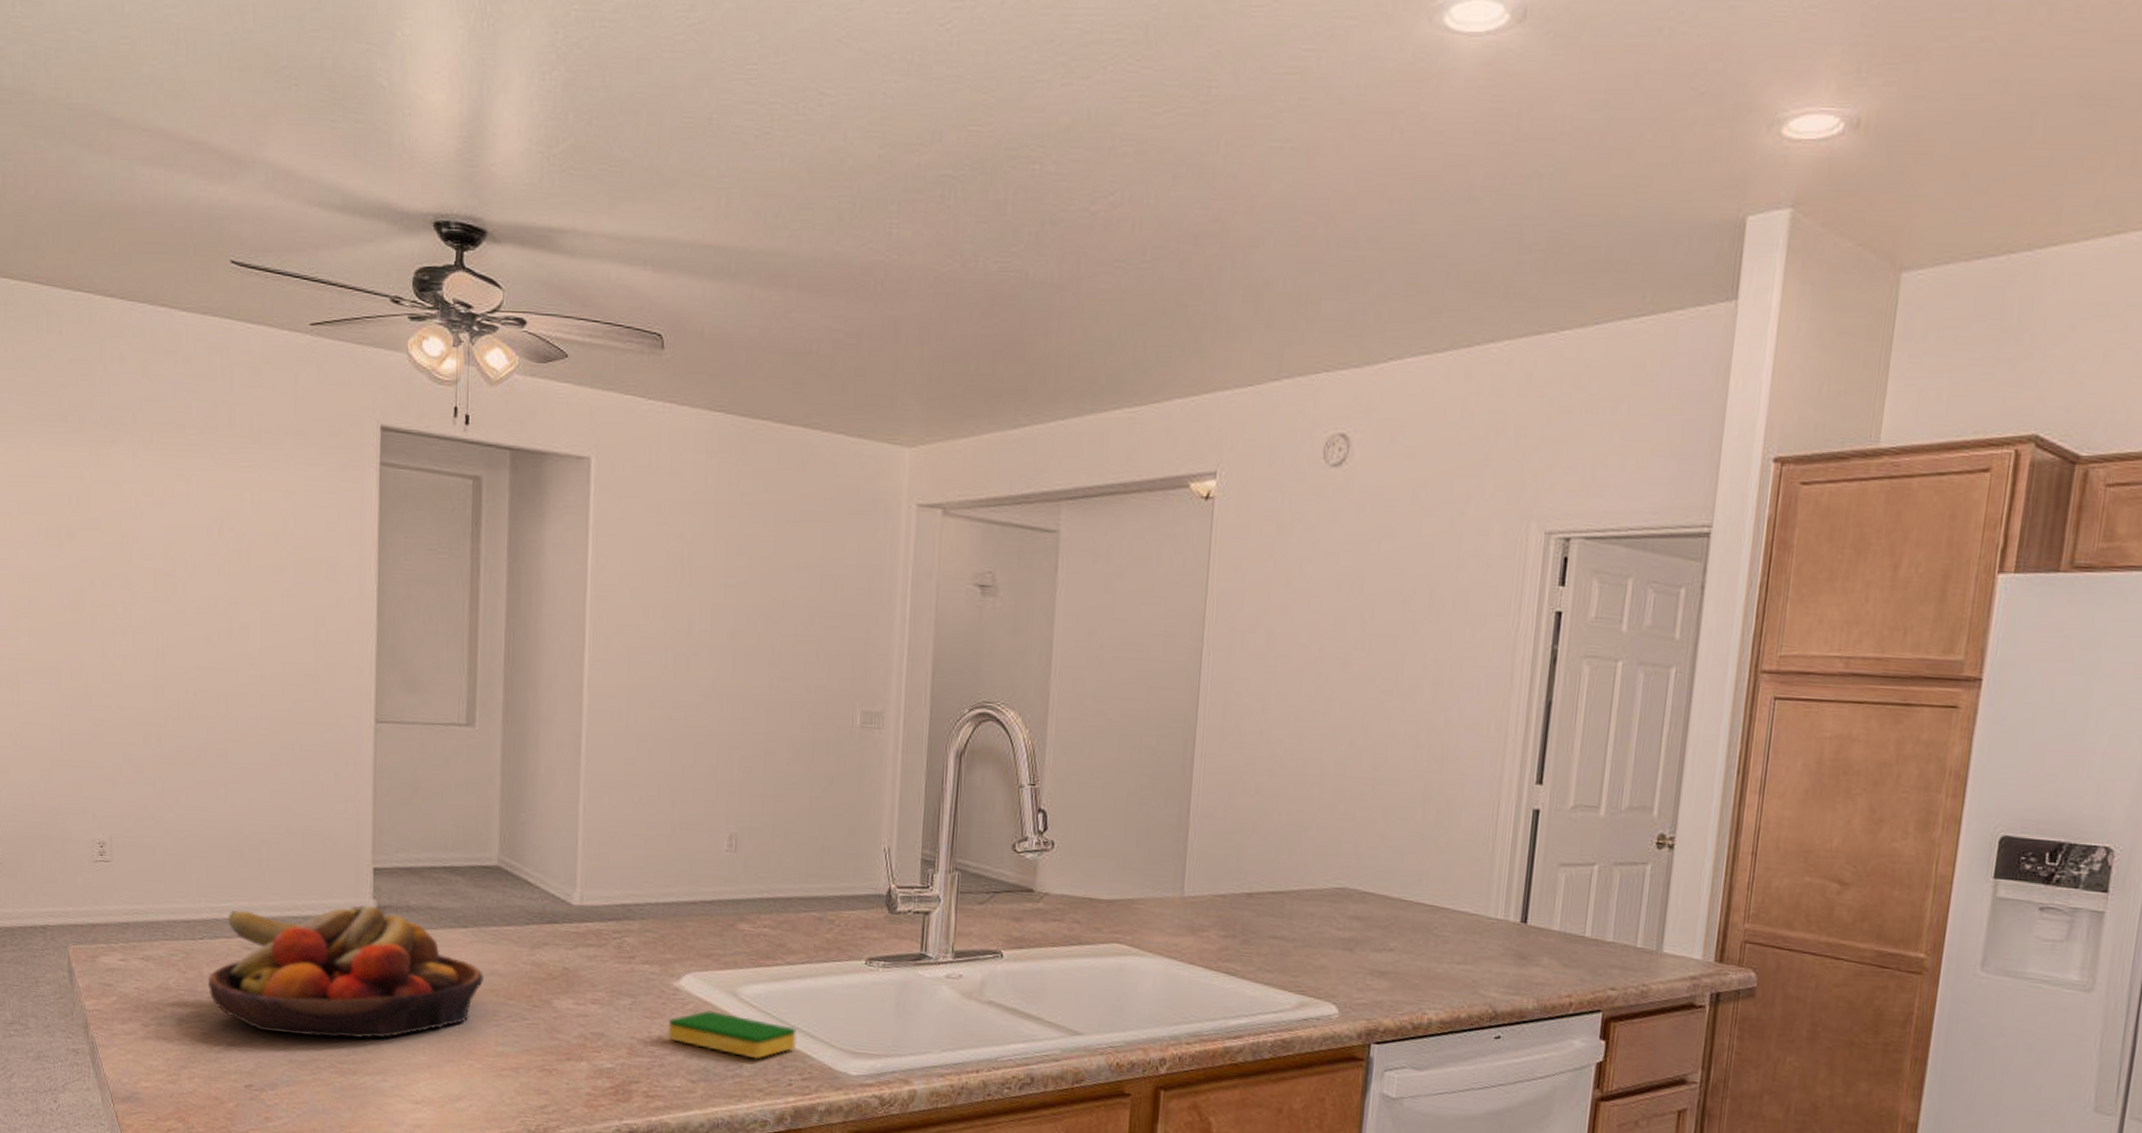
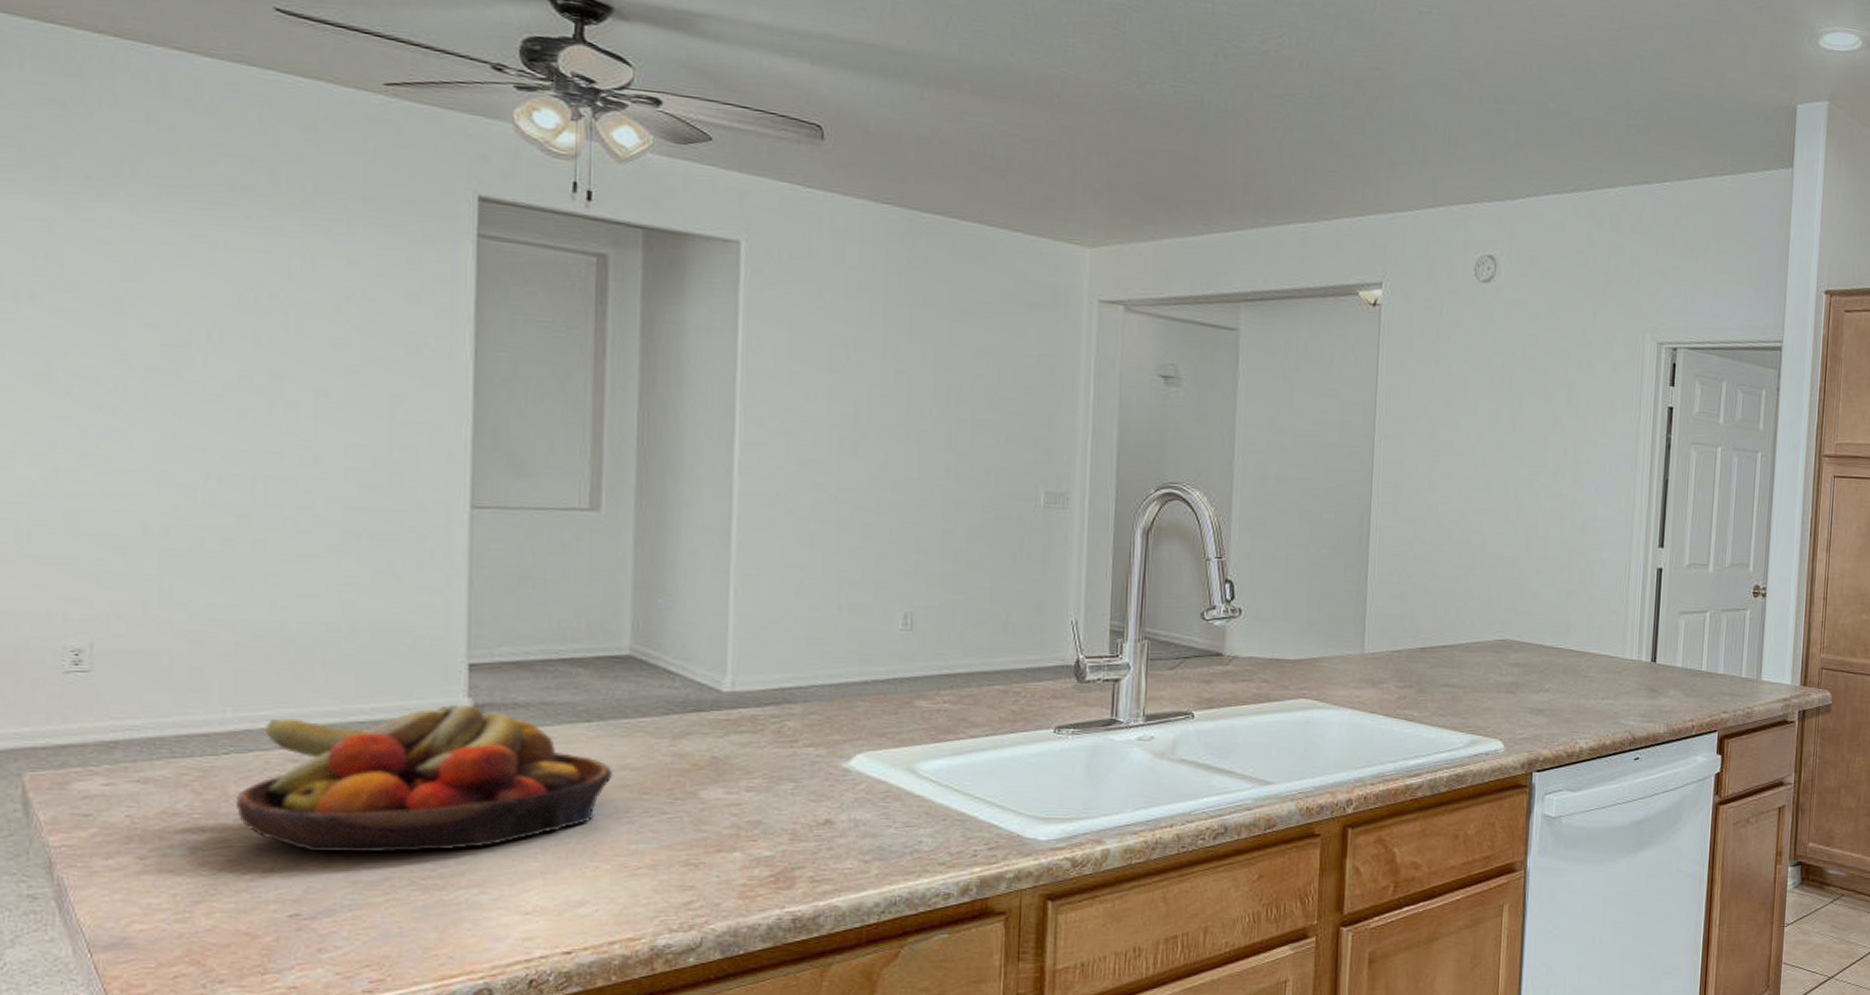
dish sponge: present [668,1010,797,1059] -> none [837,789,981,833]

